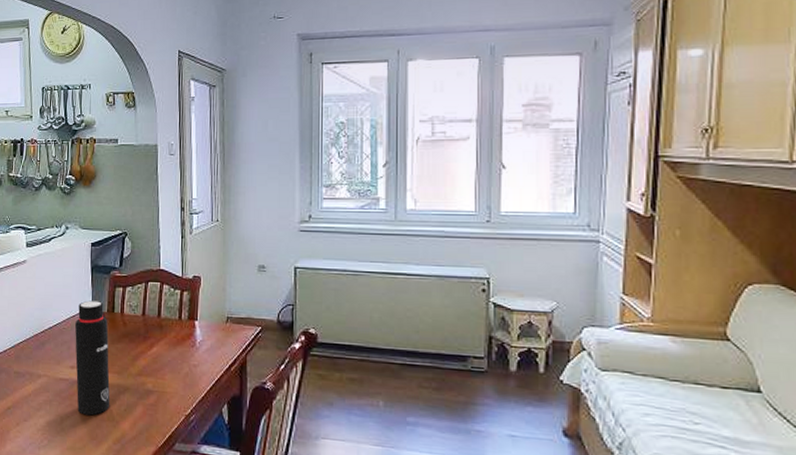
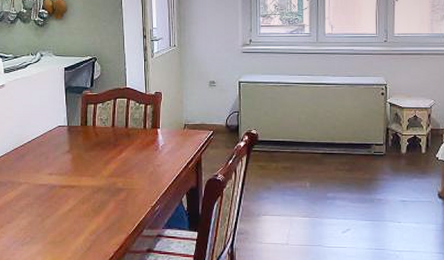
water bottle: present [74,300,110,416] -> none [51,117,86,214]

